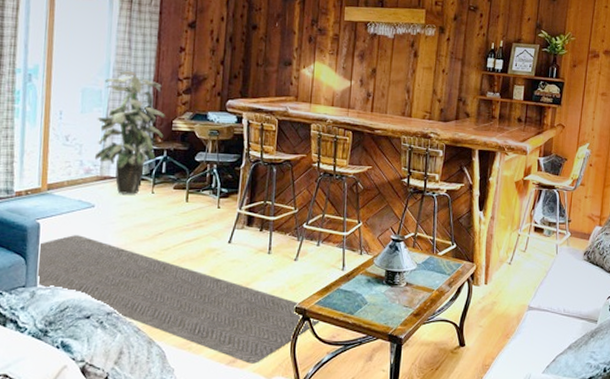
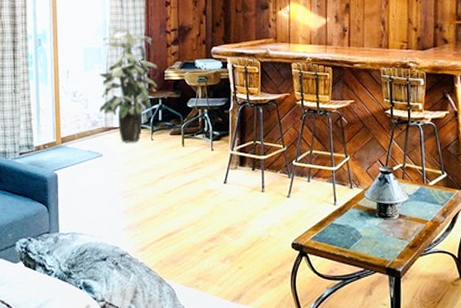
rug: present [37,235,320,364] -> none [57,183,317,300]

